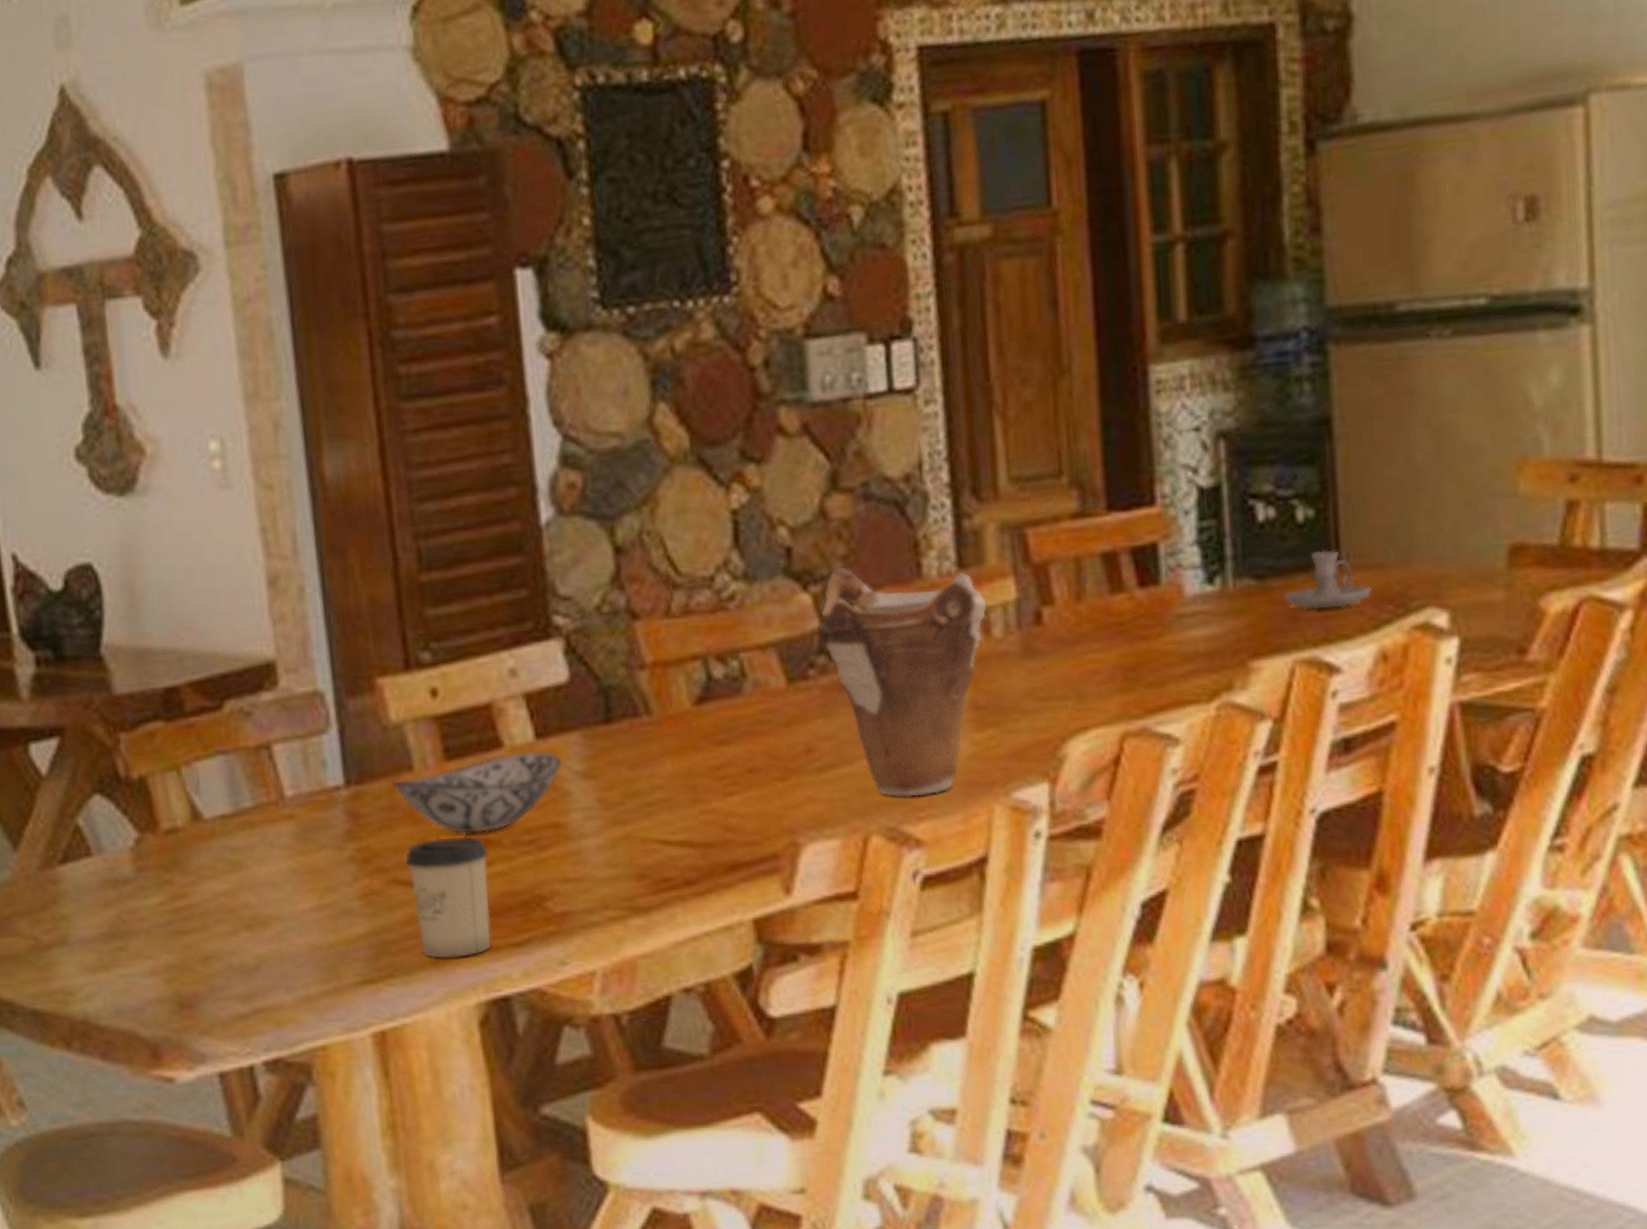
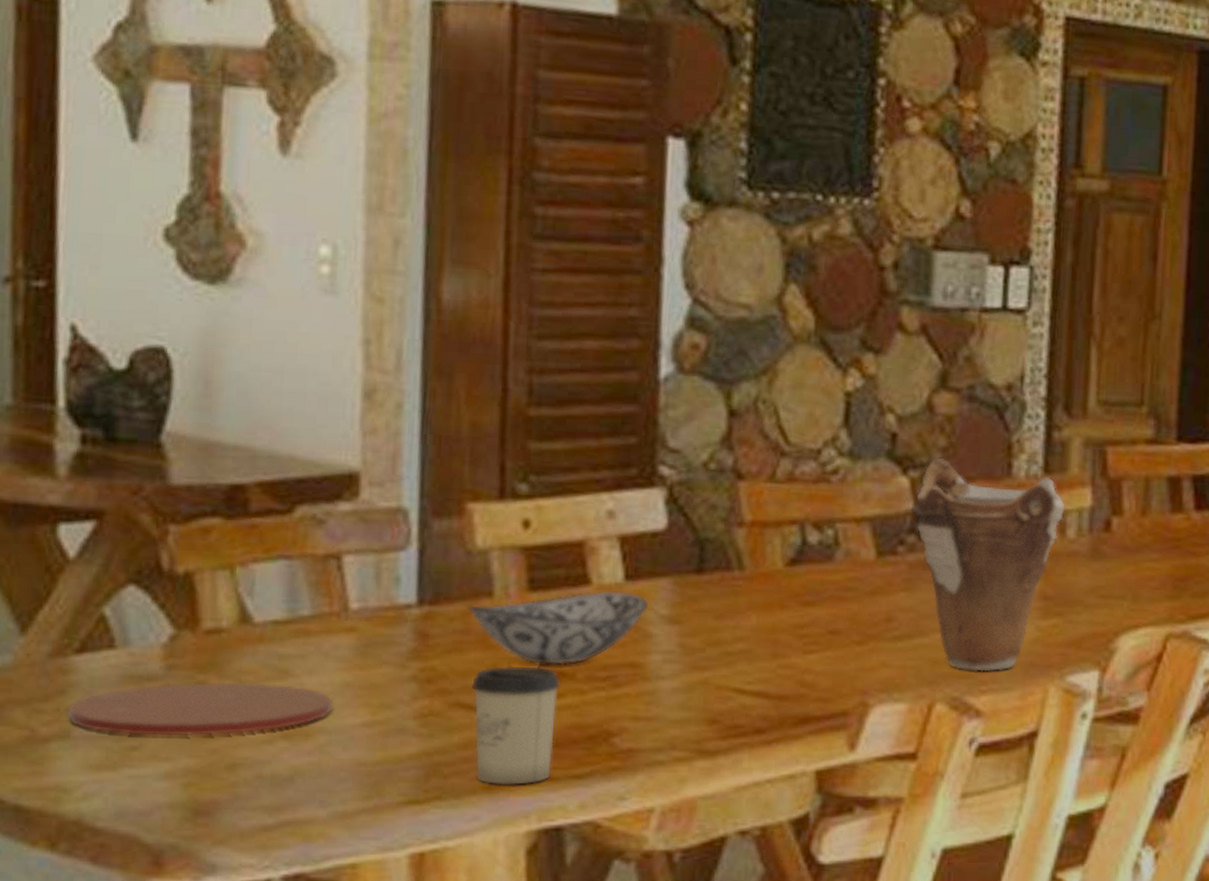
plate: none [61,877,284,937] -> present [67,682,332,736]

